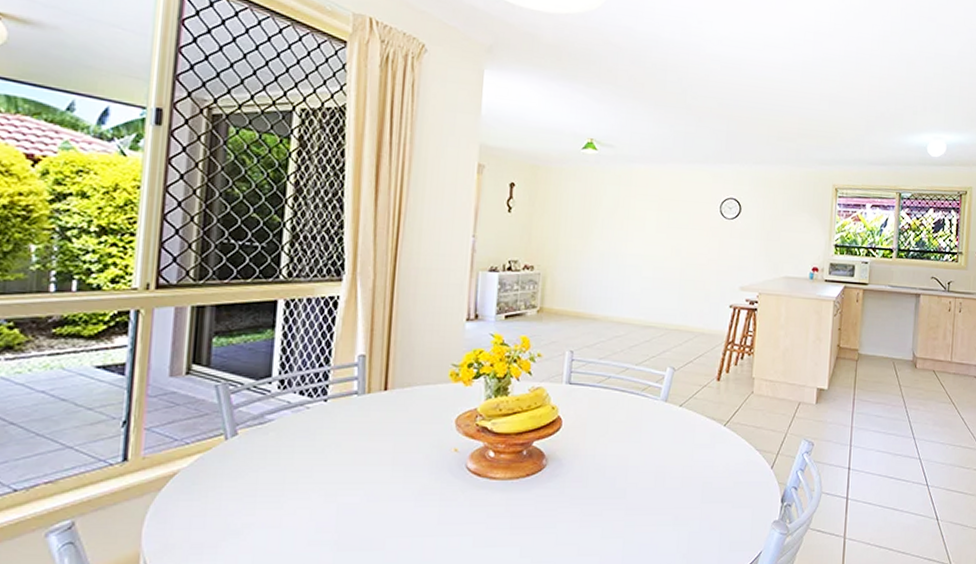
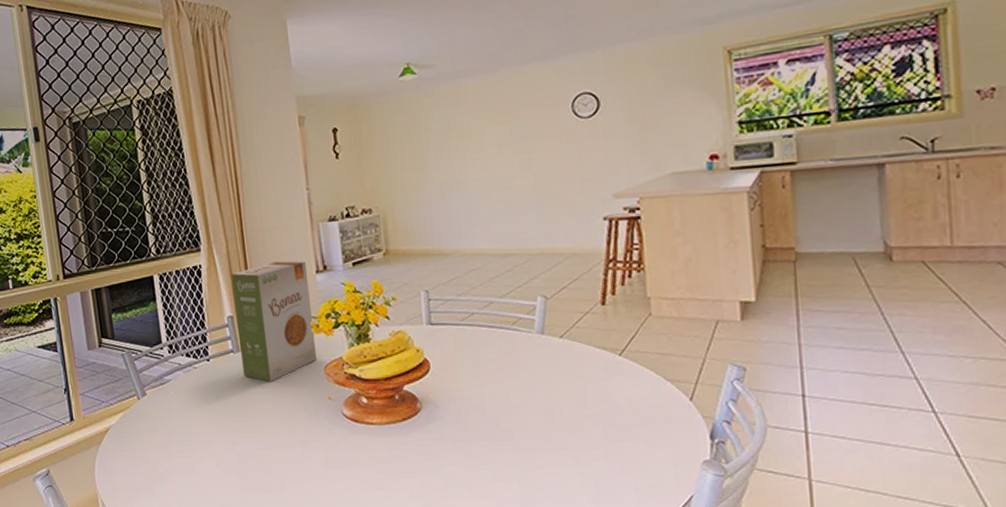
food box: none [365,303,458,430] -> present [231,260,318,383]

